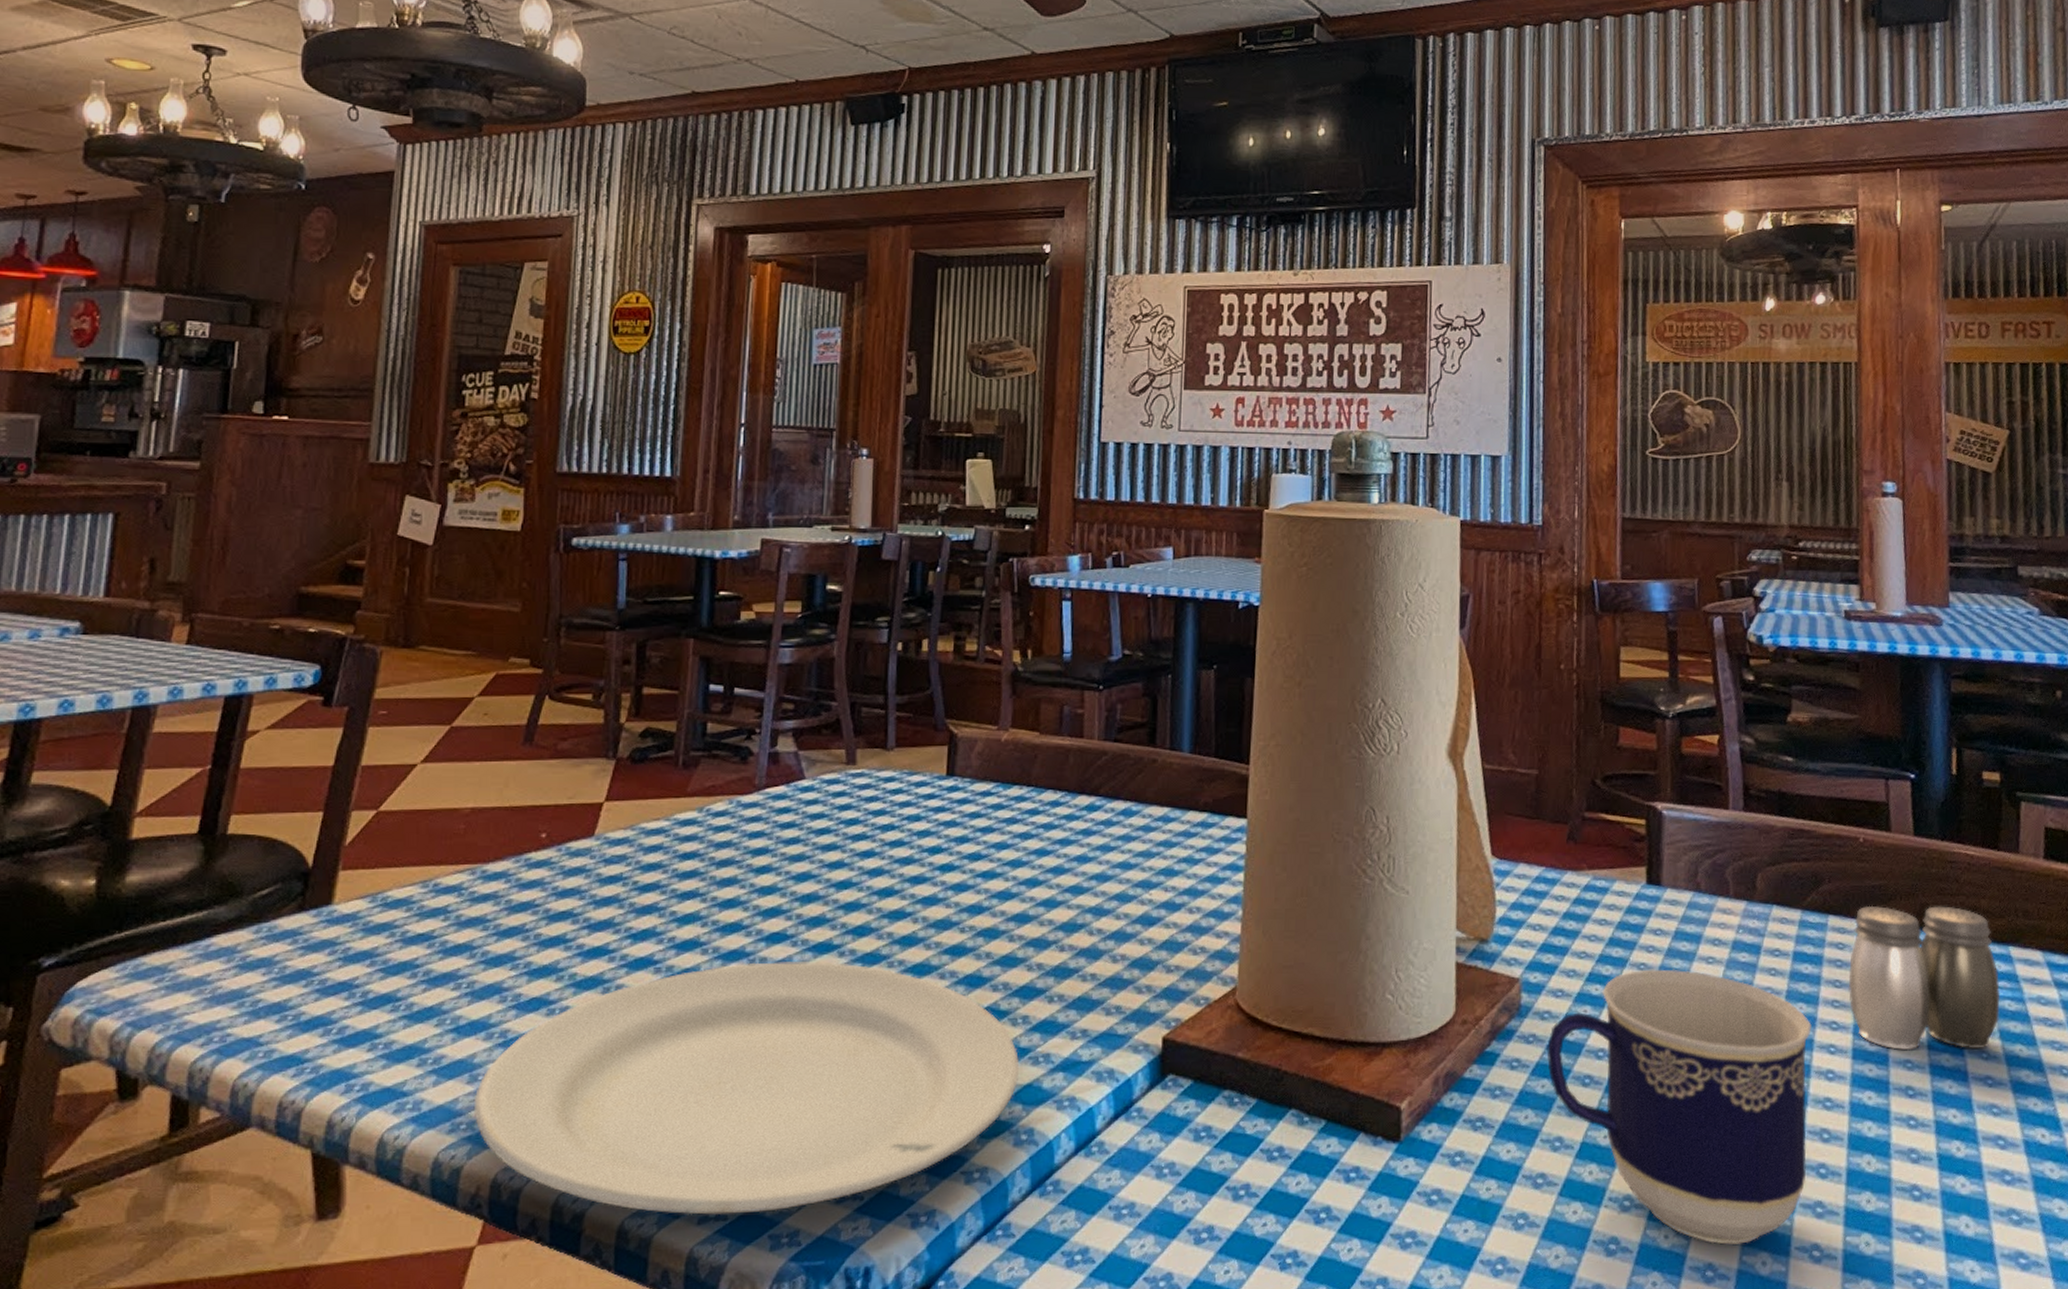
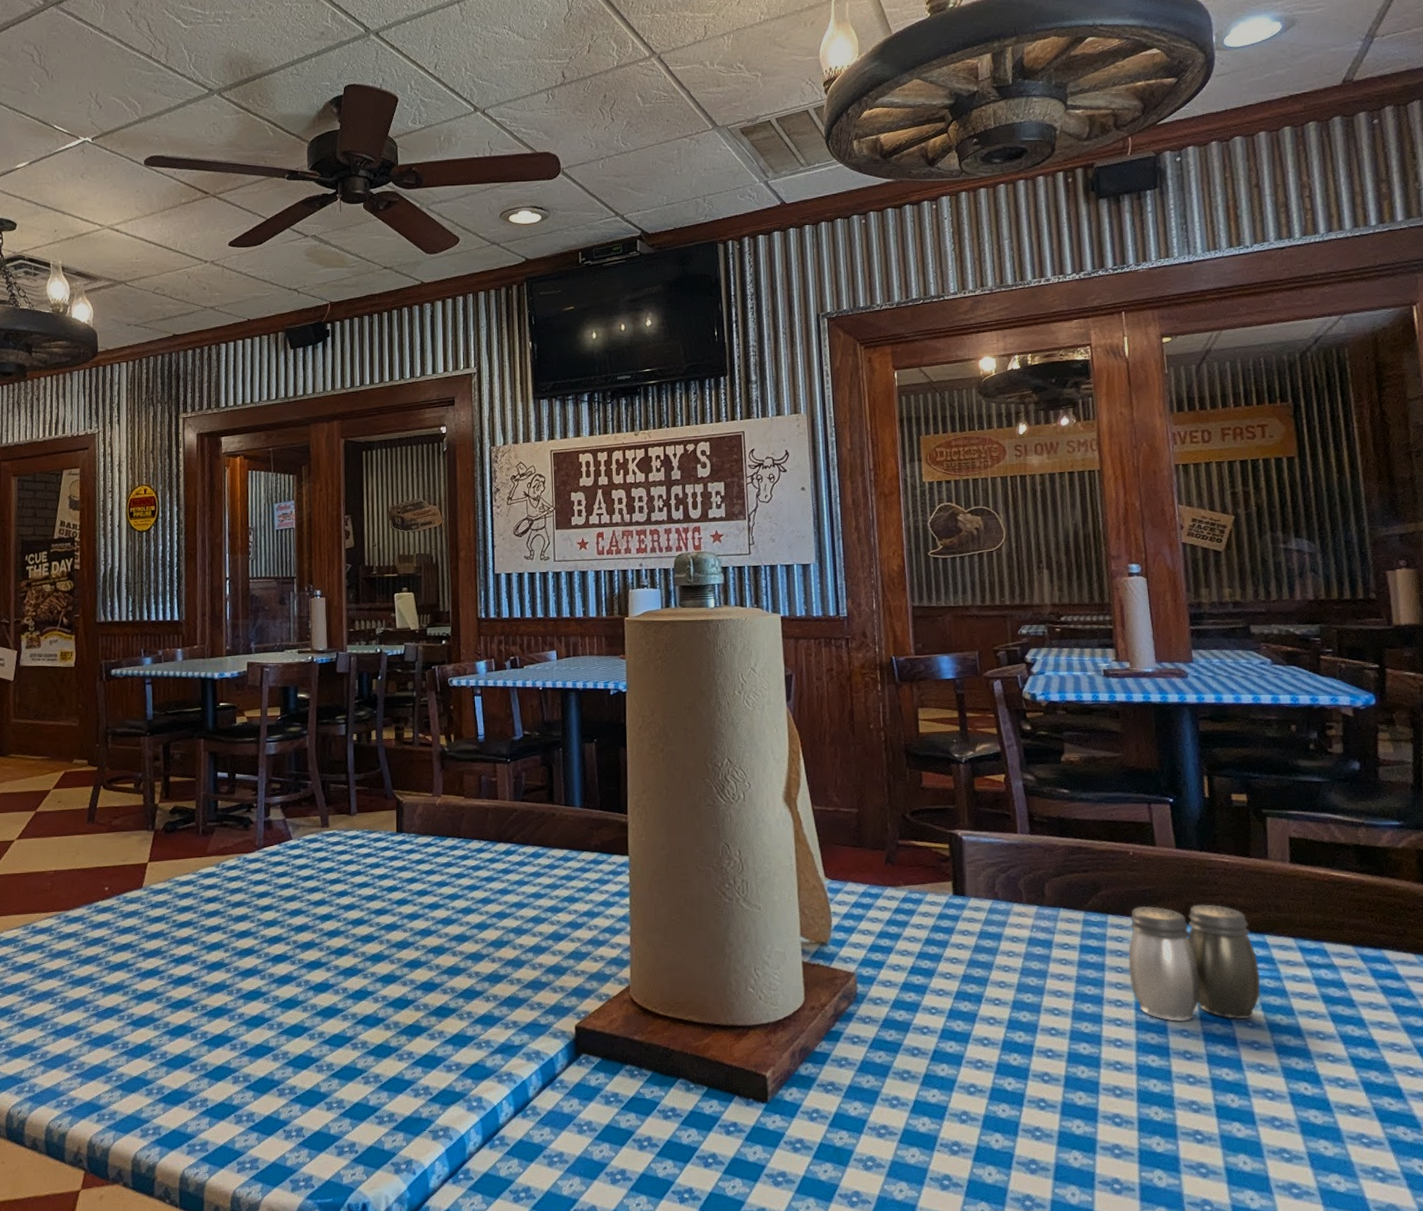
plate: present [473,961,1020,1215] -> none [71,975,468,1166]
cup: present [1547,969,1812,1245] -> none [881,961,1104,1180]

